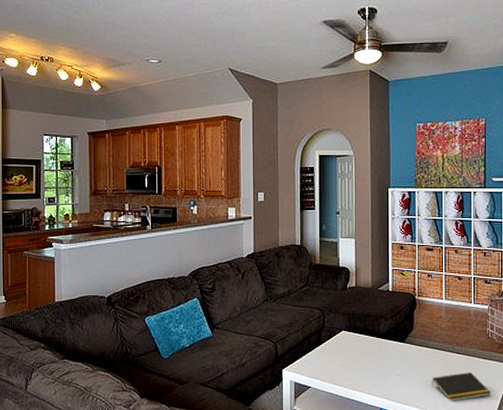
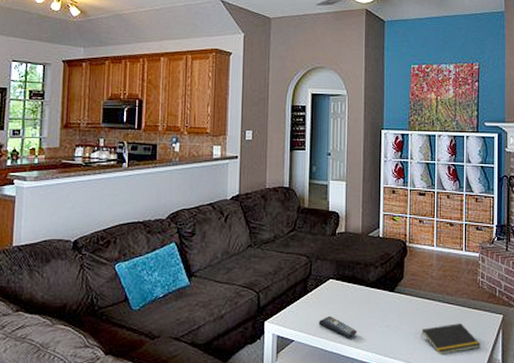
remote control: none [332,364,371,385] -> present [318,315,358,338]

